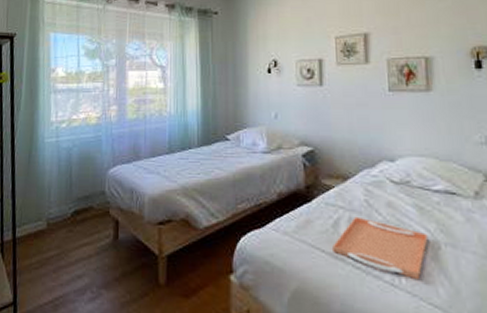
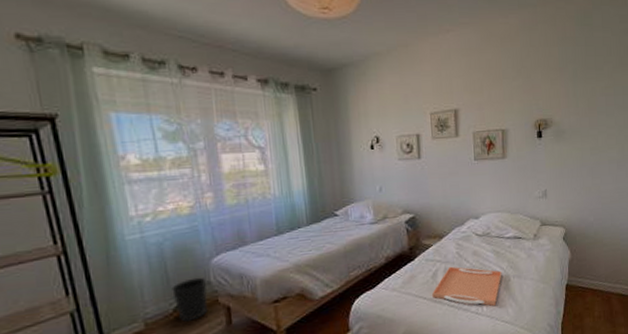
wastebasket: none [72,185,102,228] -> present [171,277,208,322]

